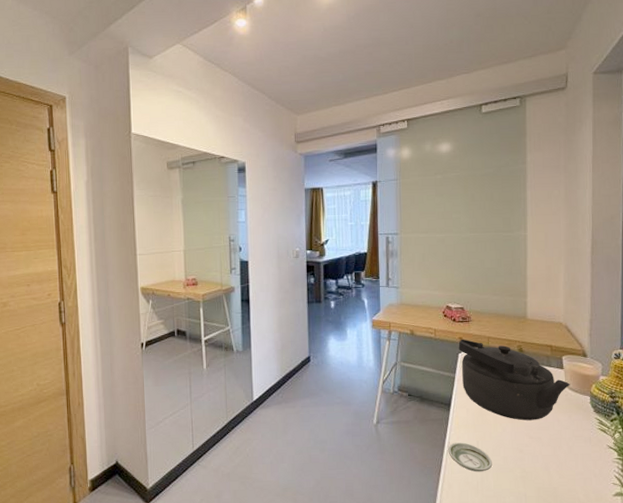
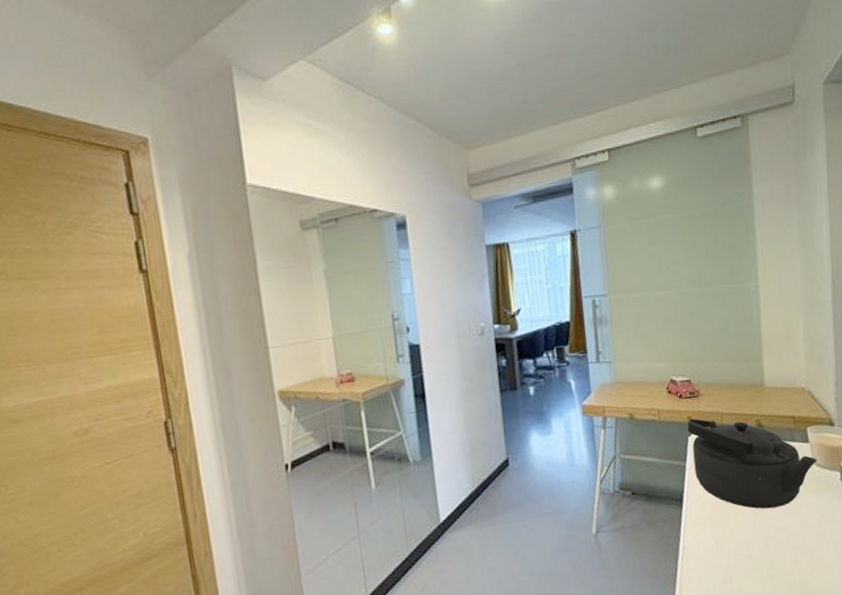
saucer: present [448,442,493,472] -> none [683,543,736,577]

